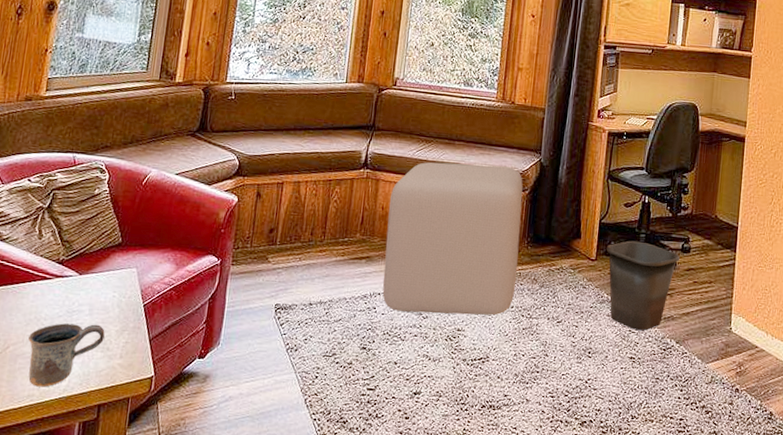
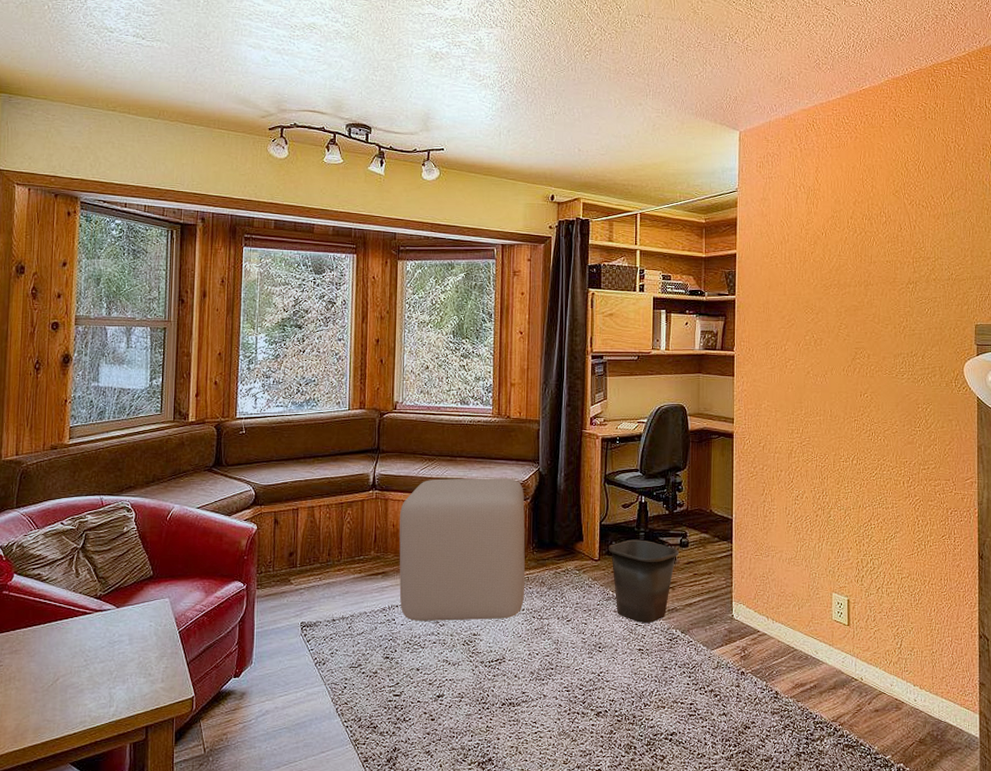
mug: present [28,323,105,387] -> none [76,652,146,714]

